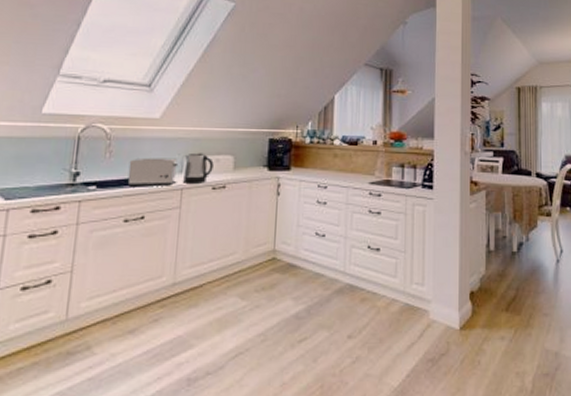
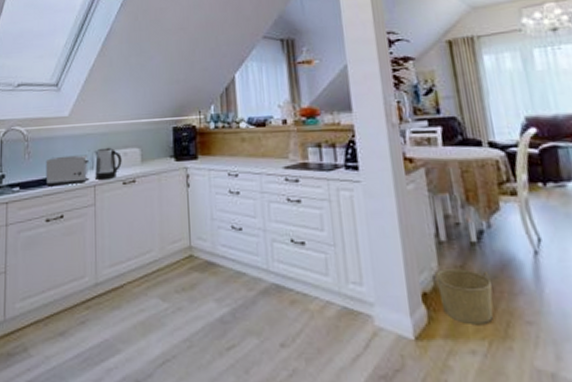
basket: none [481,273,523,316] -> present [434,269,494,324]

